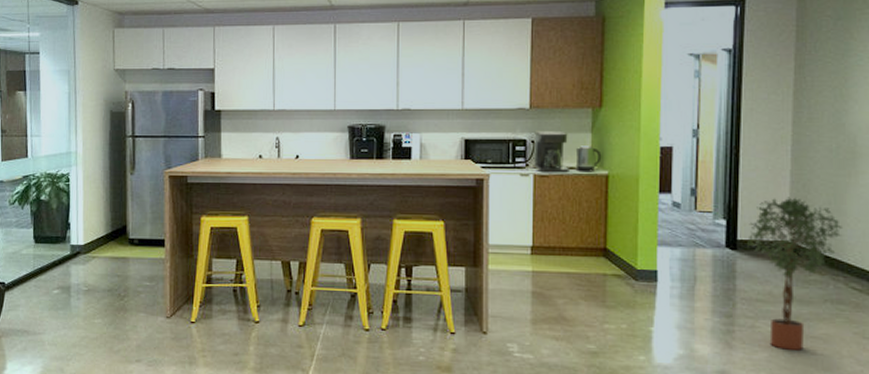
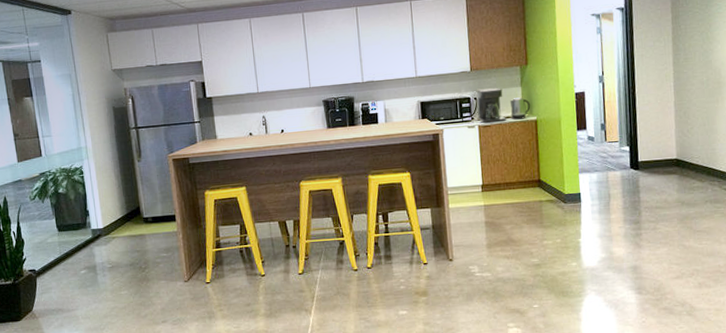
potted tree: present [747,197,842,350] -> none [646,123,715,244]

